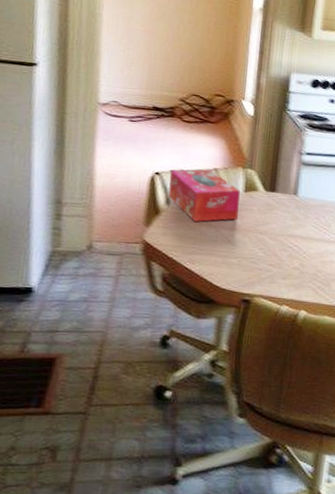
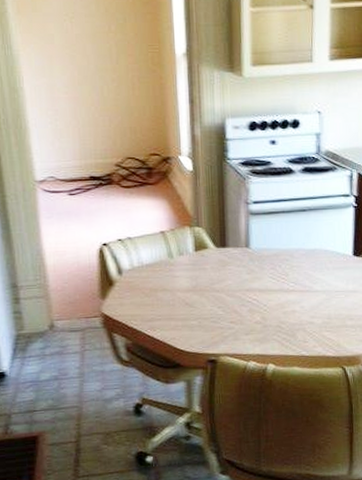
tissue box: present [168,169,240,222] -> none [117,233,192,289]

